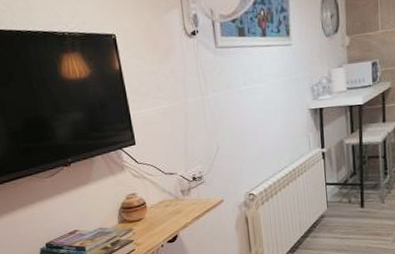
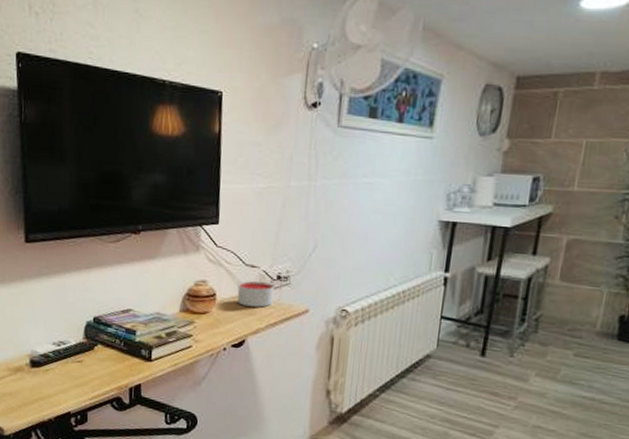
candle: none [162,184,194,208] -> present [237,281,274,308]

